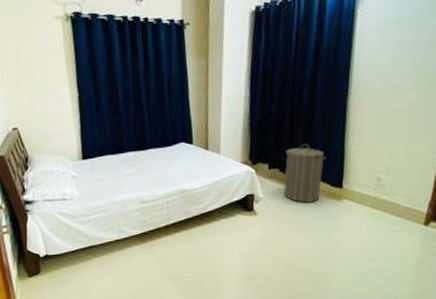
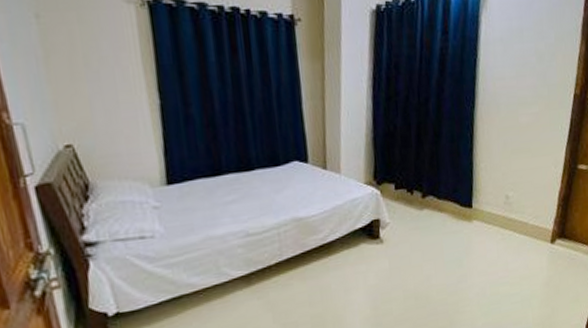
laundry hamper: present [283,144,327,203] -> none [411,160,455,226]

